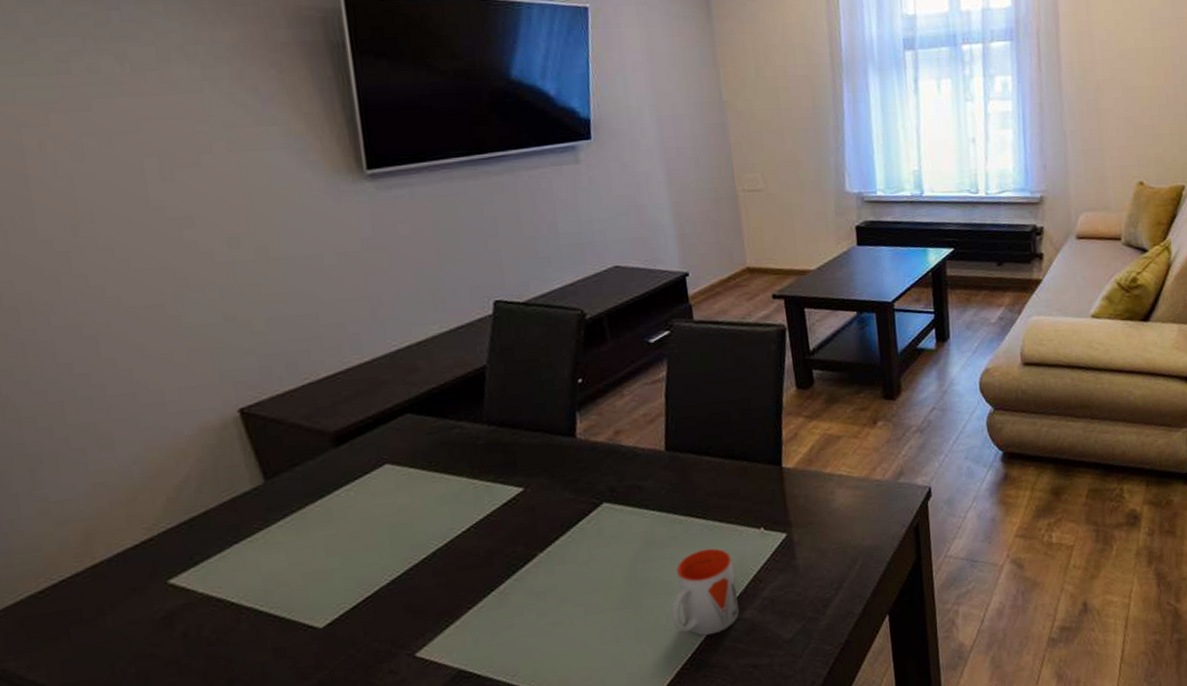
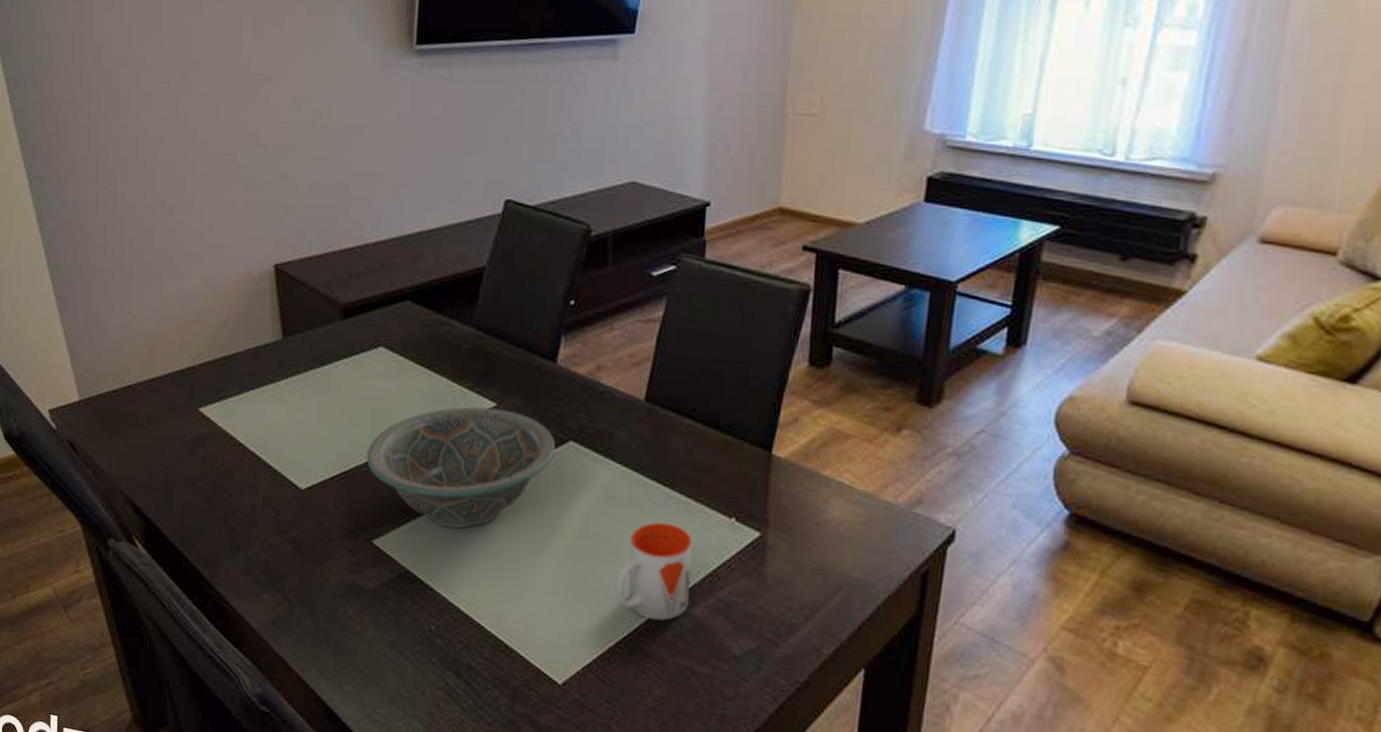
decorative bowl: none [391,491,591,617] -> present [366,406,556,529]

